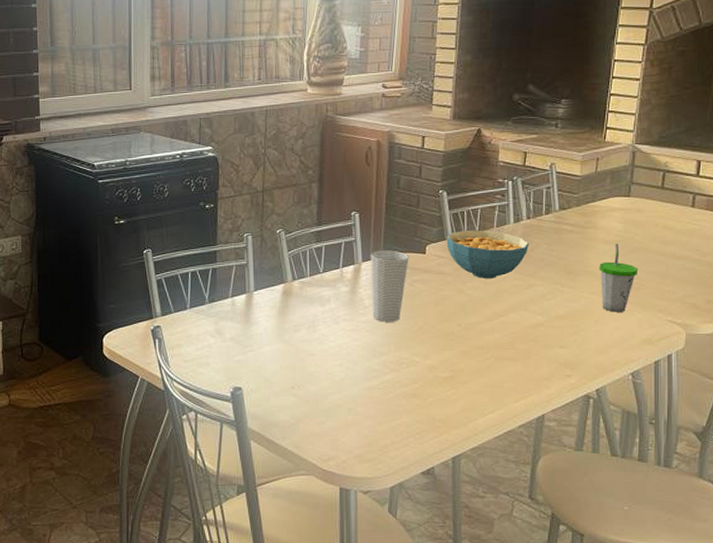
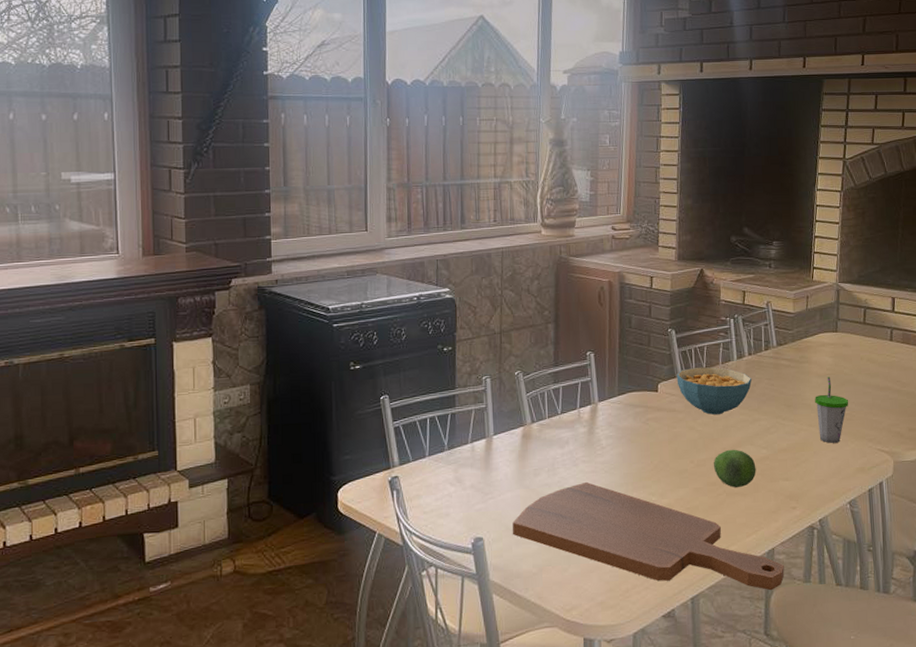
cutting board: none [270,339,554,456] -> present [512,481,785,591]
cup: present [370,250,409,322] -> none [606,389,643,462]
fruit: none [483,314,529,352] -> present [714,449,756,487]

